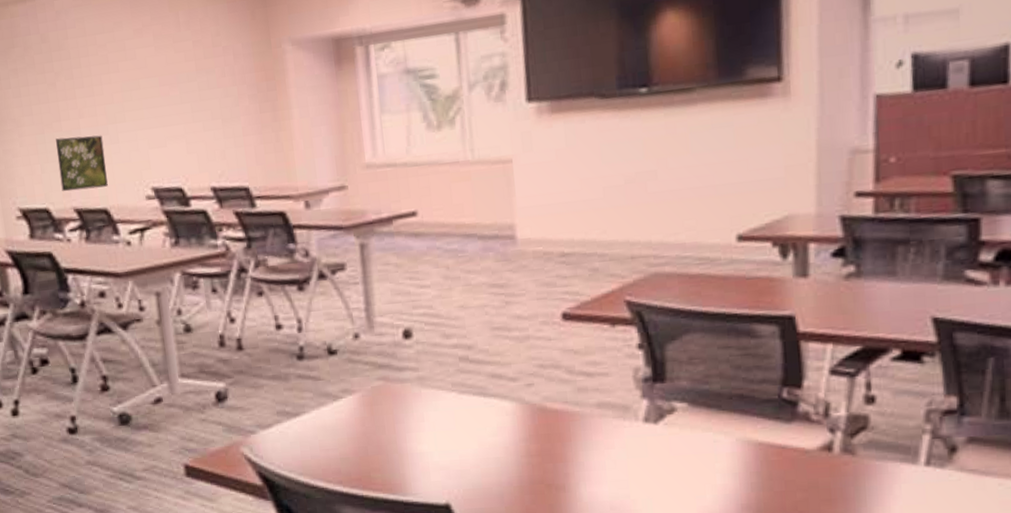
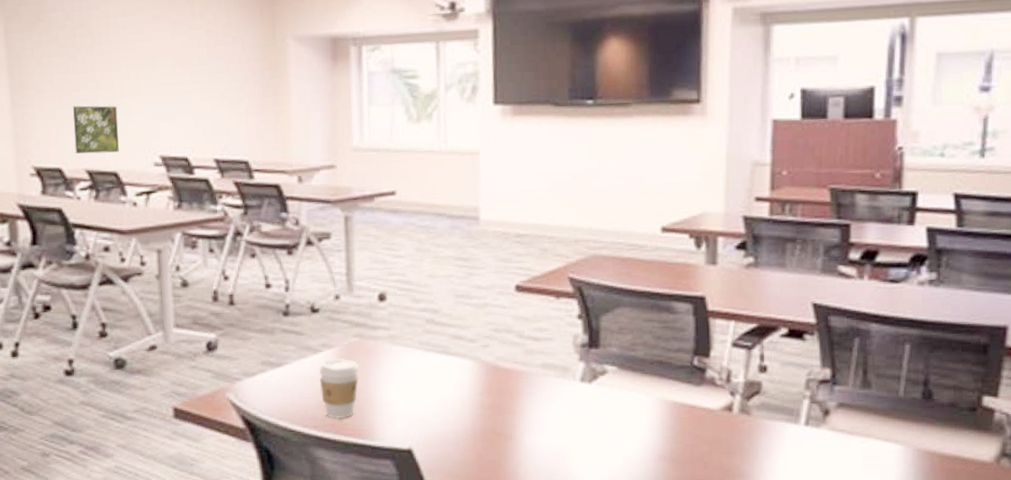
coffee cup: none [341,405,386,473] -> present [319,358,359,419]

